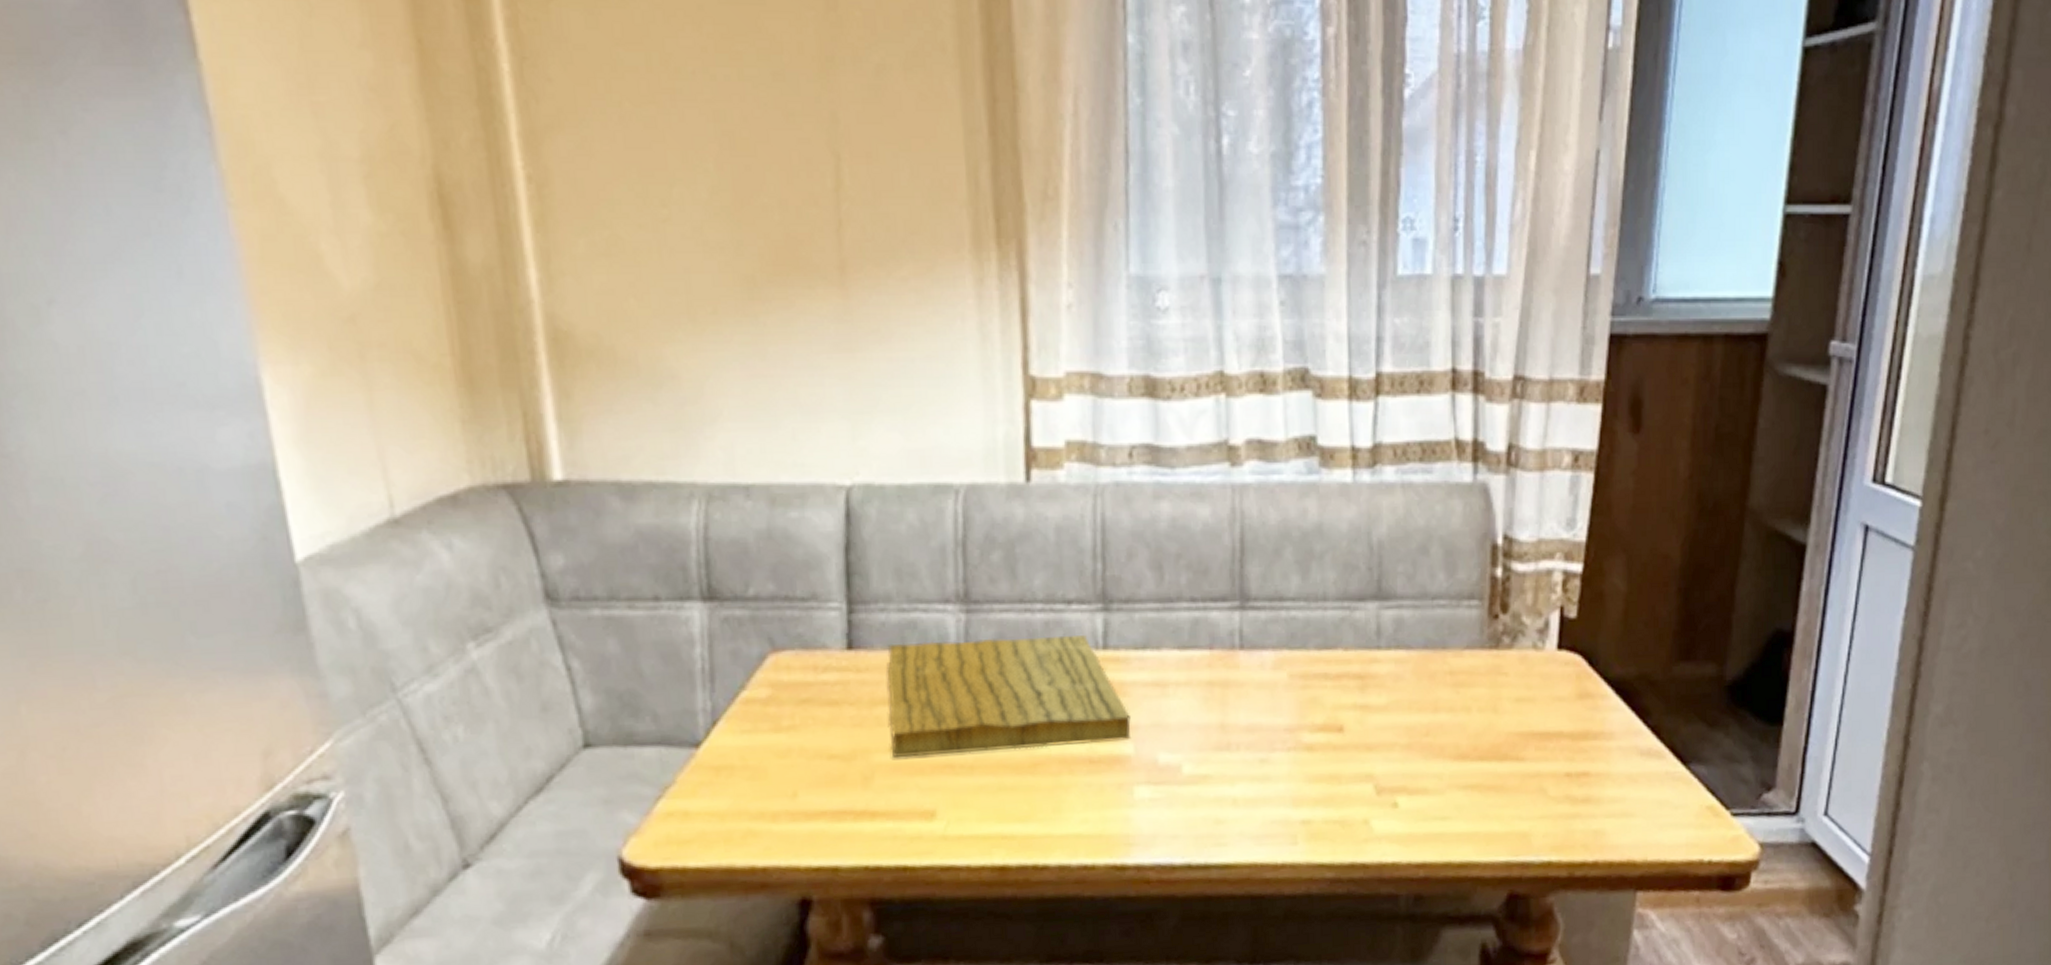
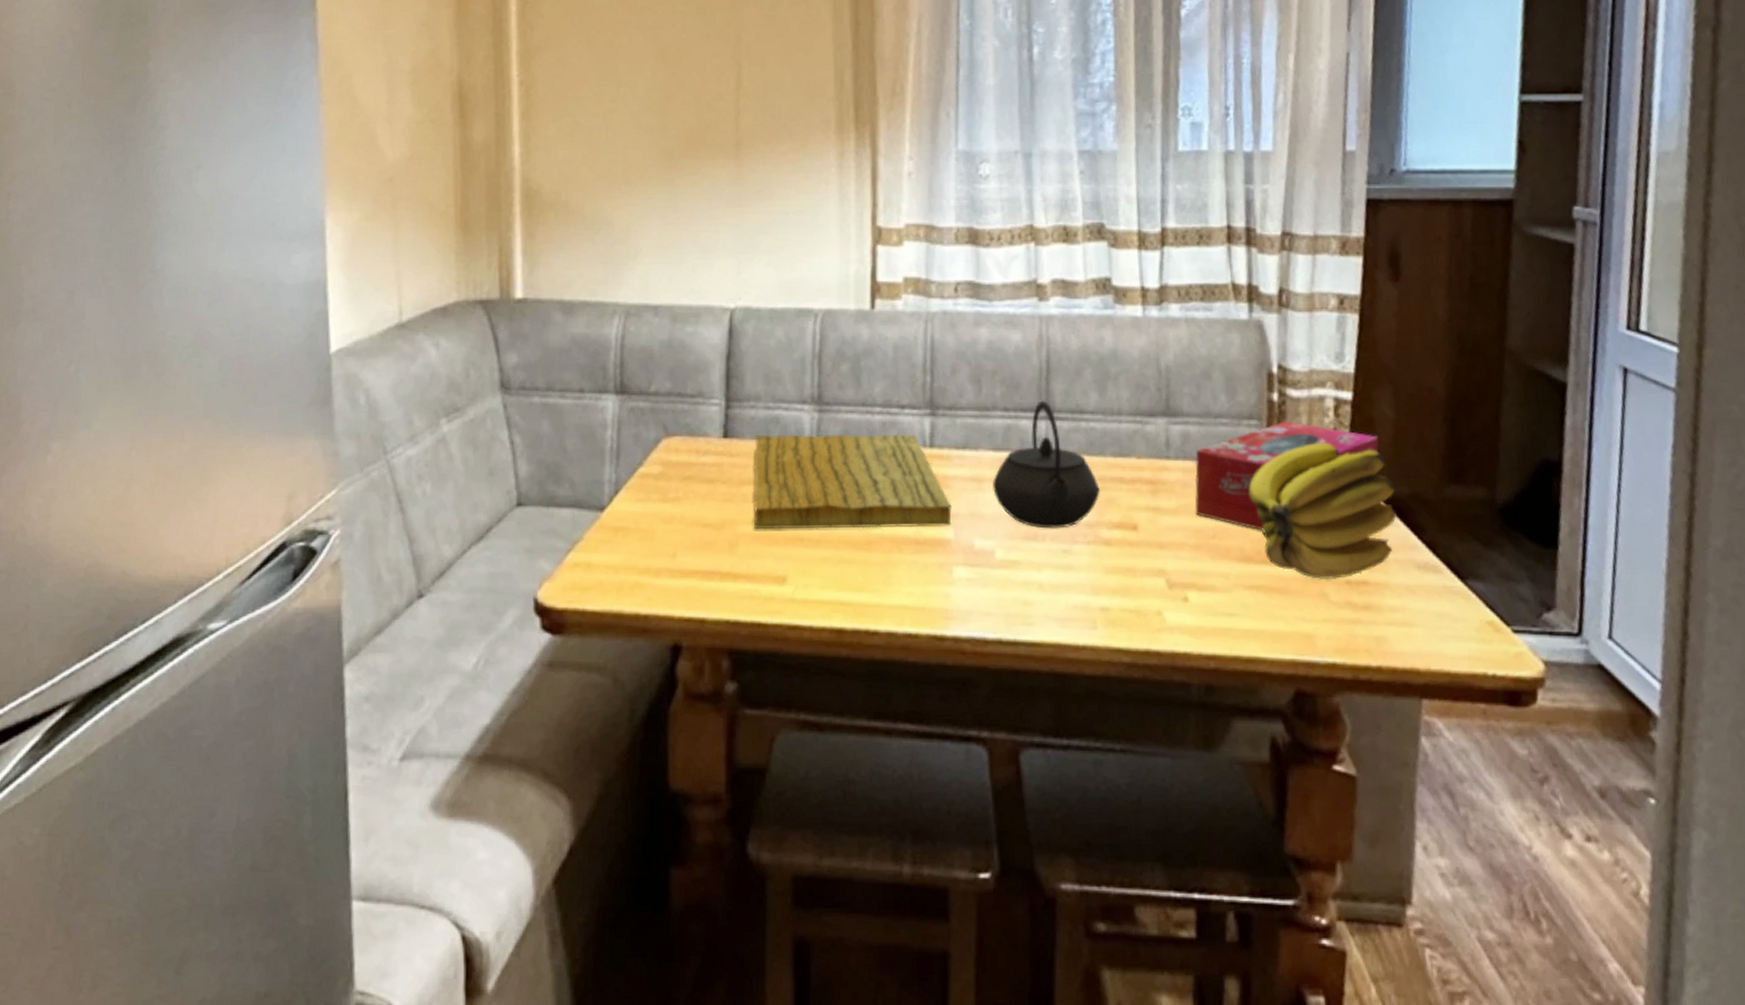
kettle: none [1177,587,1303,737] -> present [992,400,1101,529]
tissue box: none [1407,599,1607,725] -> present [1194,420,1379,531]
banana: none [1467,623,1624,774] -> present [1249,443,1398,580]

